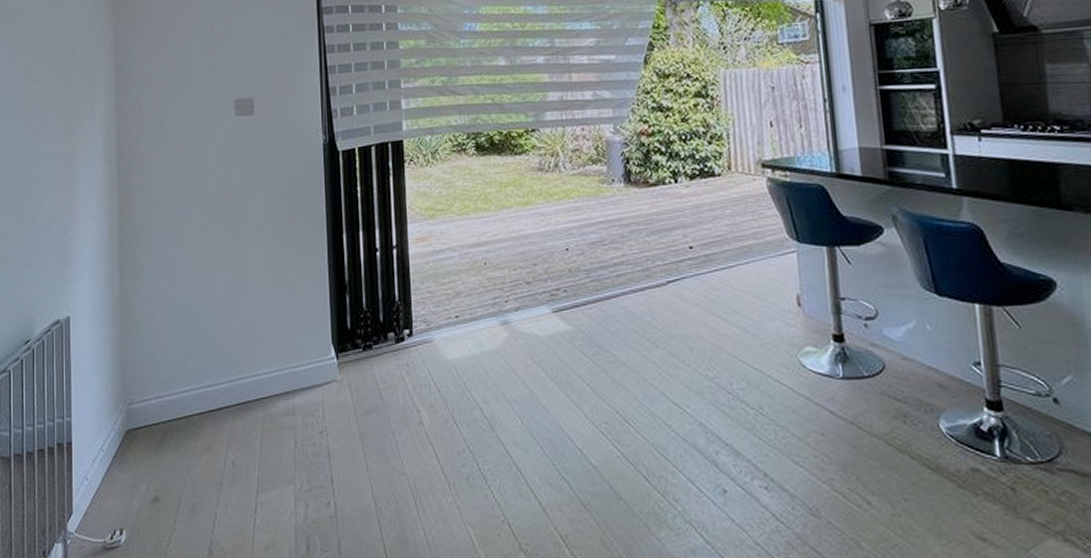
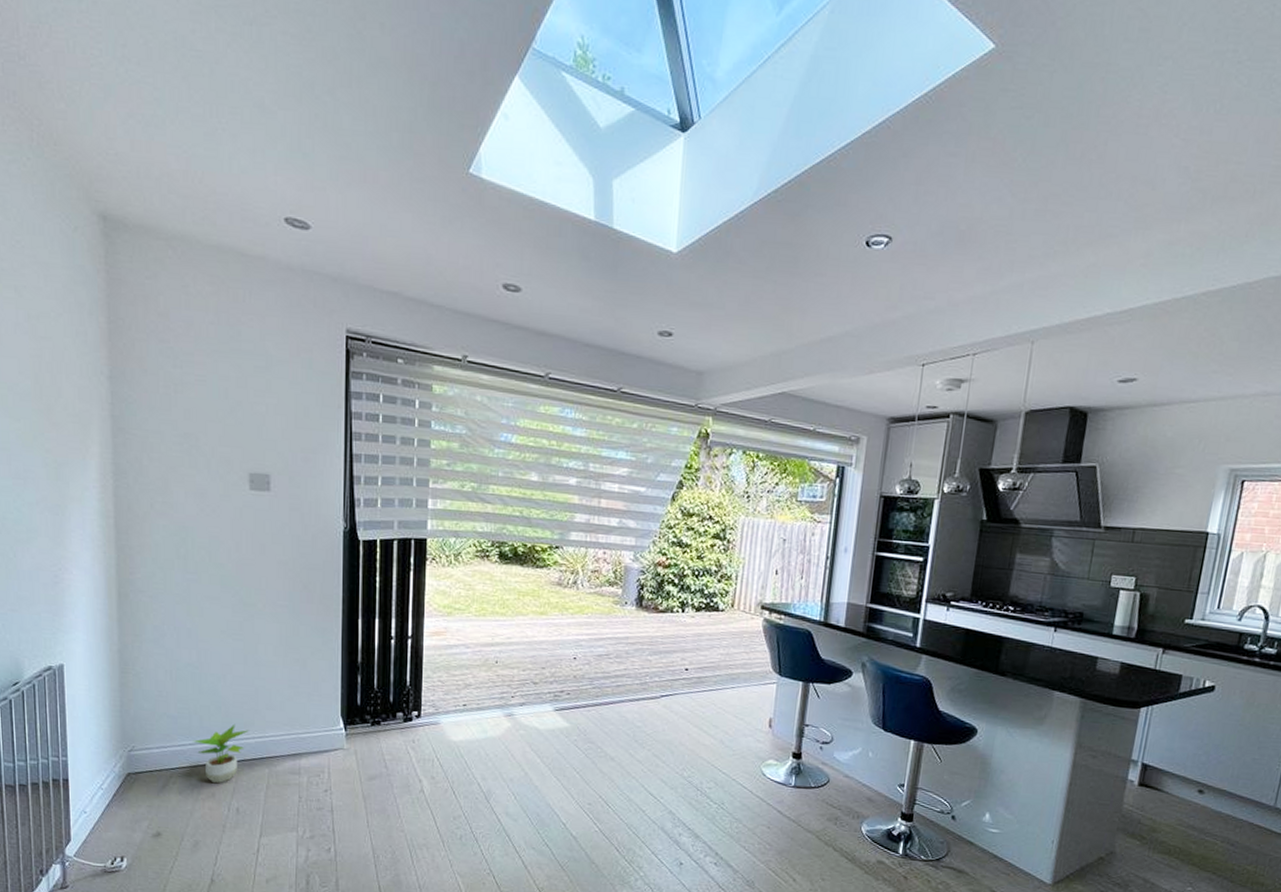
potted plant: none [189,363,242,434] -> present [193,723,249,784]

